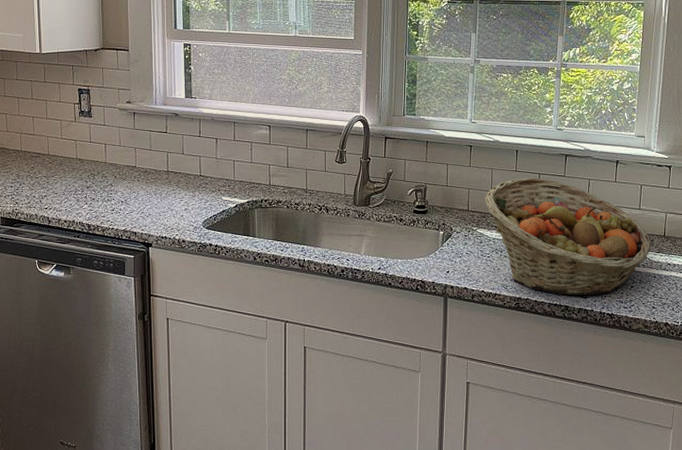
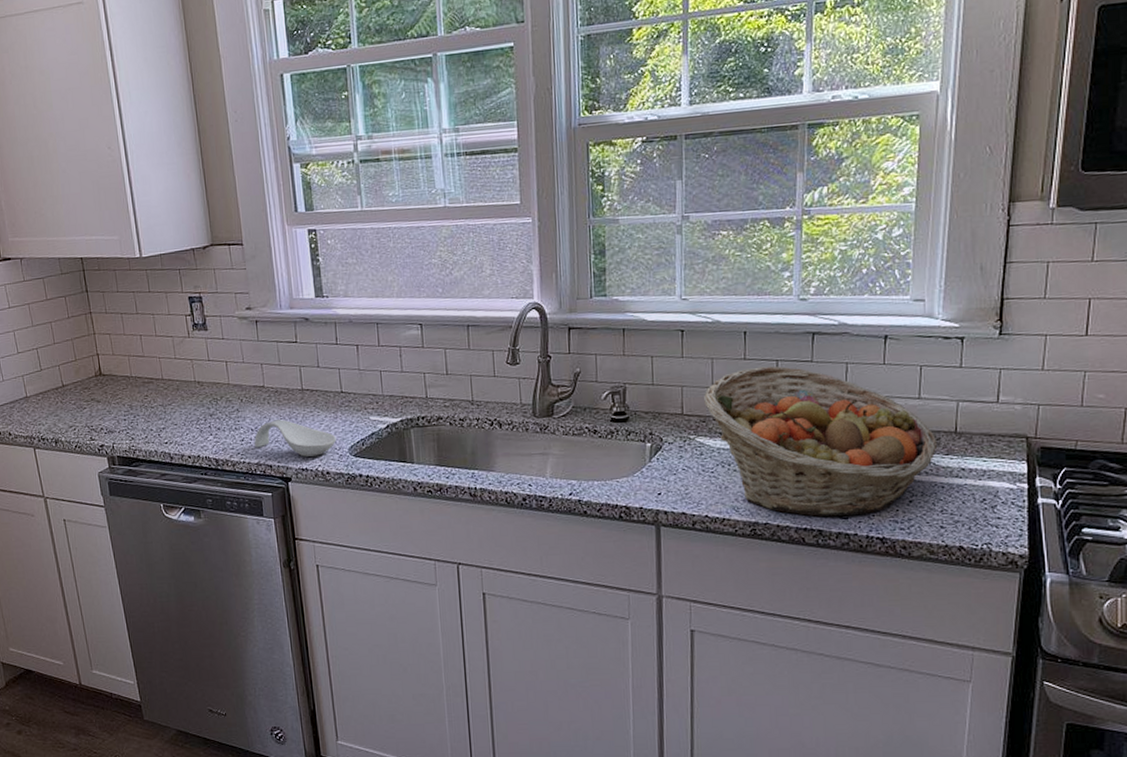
spoon rest: none [123,195,193,227] -> present [254,419,337,457]

